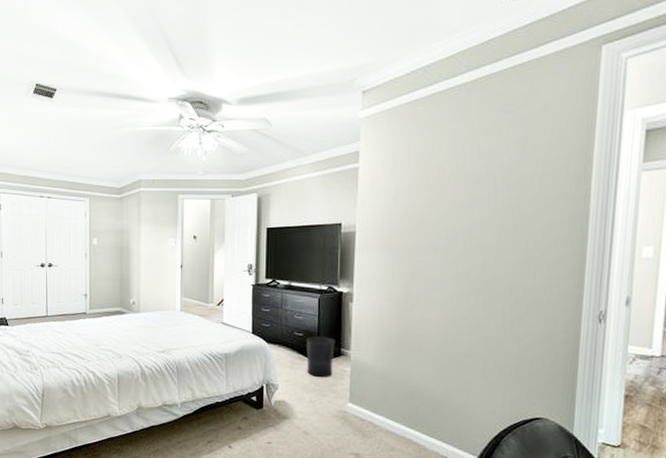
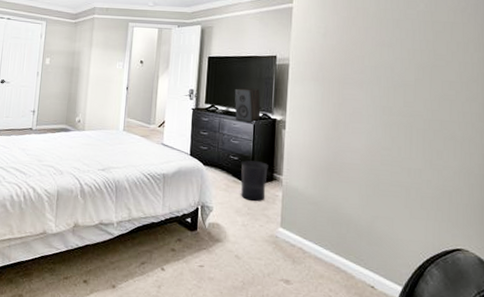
speaker: none [296,259,326,297] -> present [234,87,261,123]

